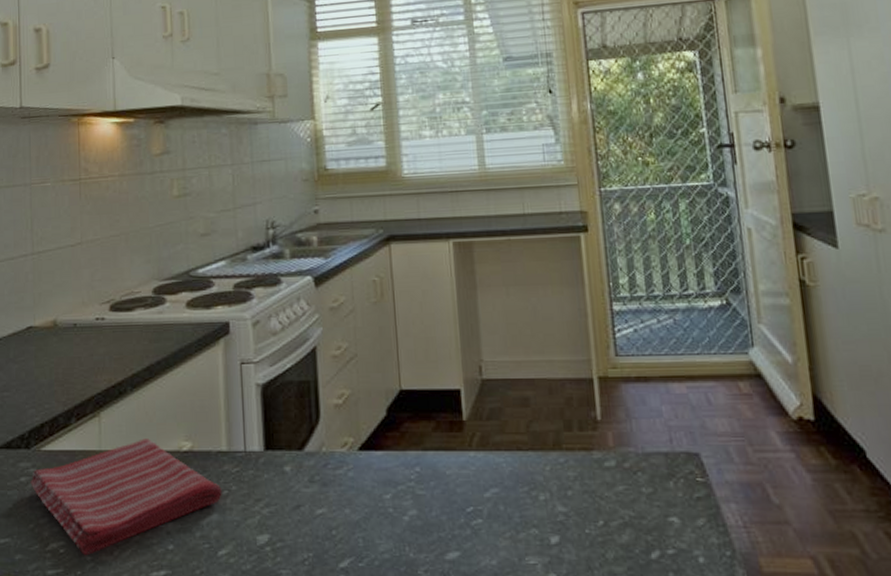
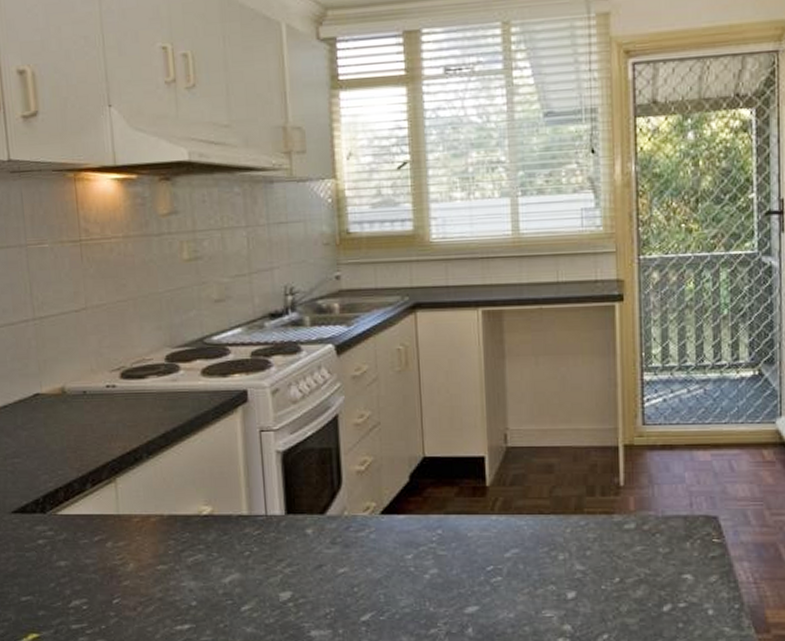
dish towel: present [30,438,222,556] -> none [48,503,244,612]

